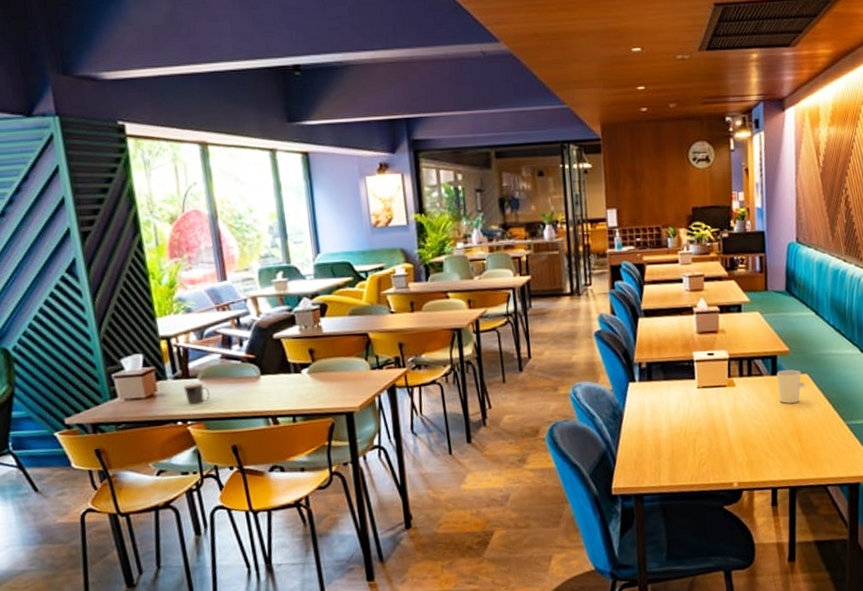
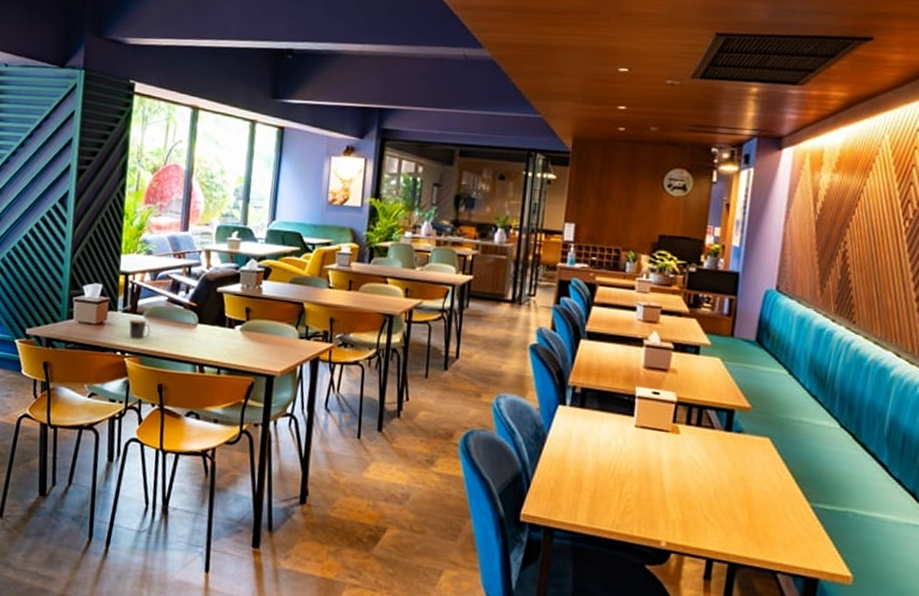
cup: present [776,369,806,404] -> none [730,427,766,468]

